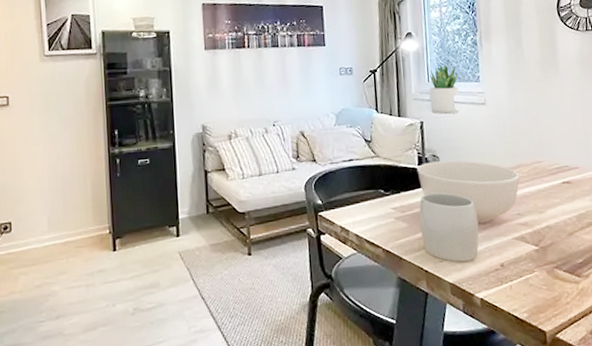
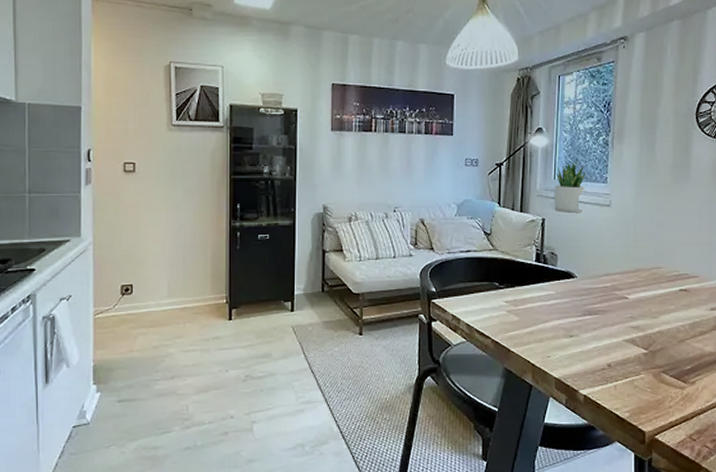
bowl: present [416,160,520,224] -> none [534,259,637,323]
mug: present [419,192,479,262] -> none [531,289,590,358]

